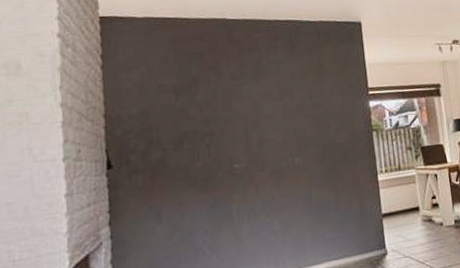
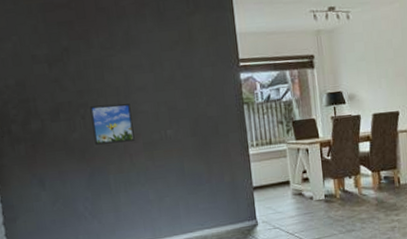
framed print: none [216,131,261,174] -> present [90,103,135,145]

